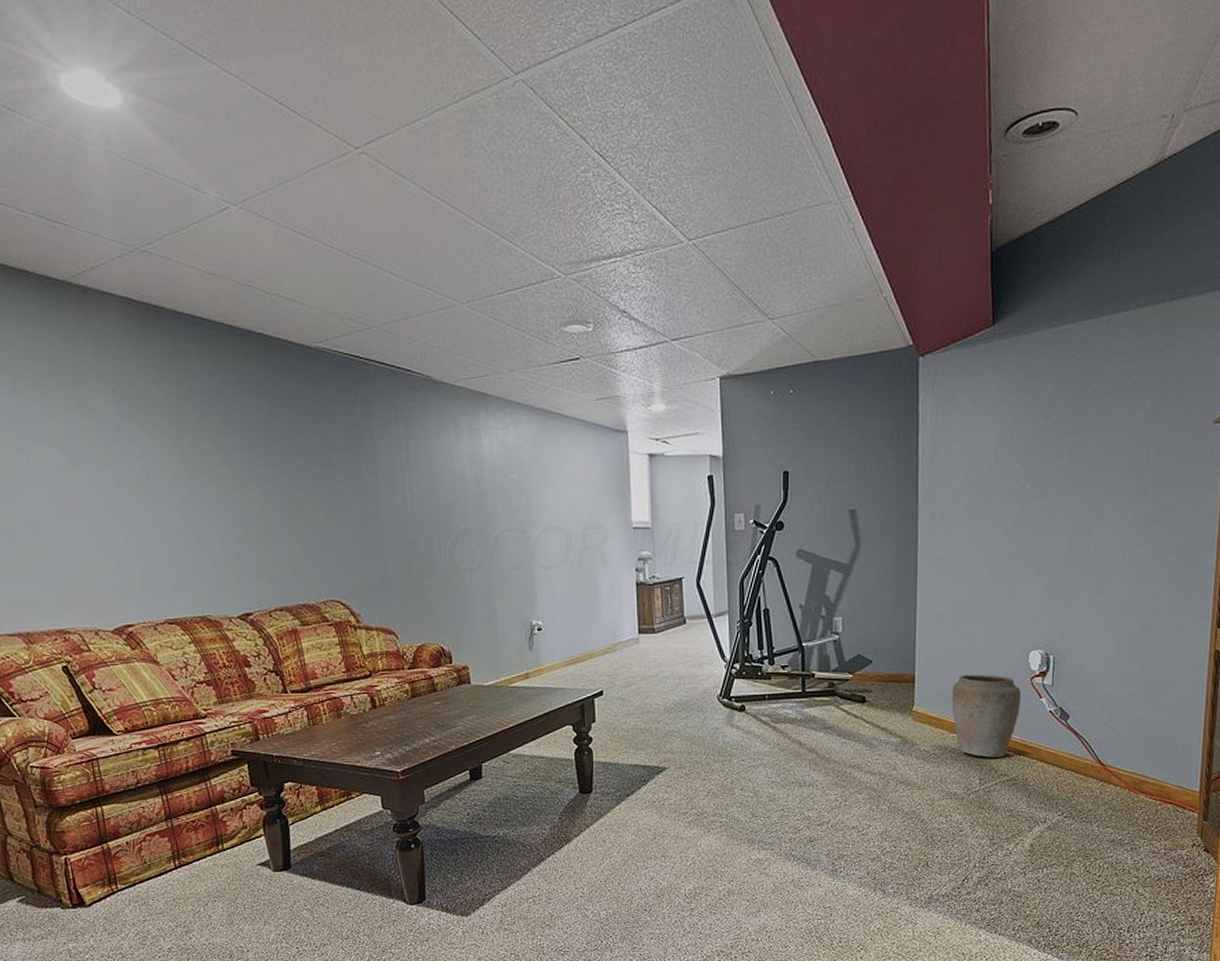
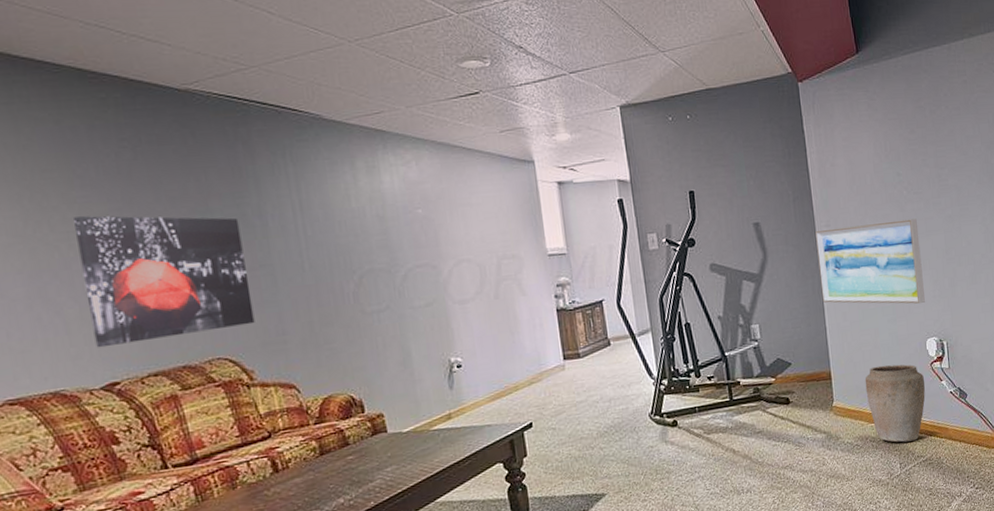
wall art: none [220,461,364,582] -> present [72,215,255,348]
wall art: none [915,517,1039,612] -> present [815,218,925,304]

